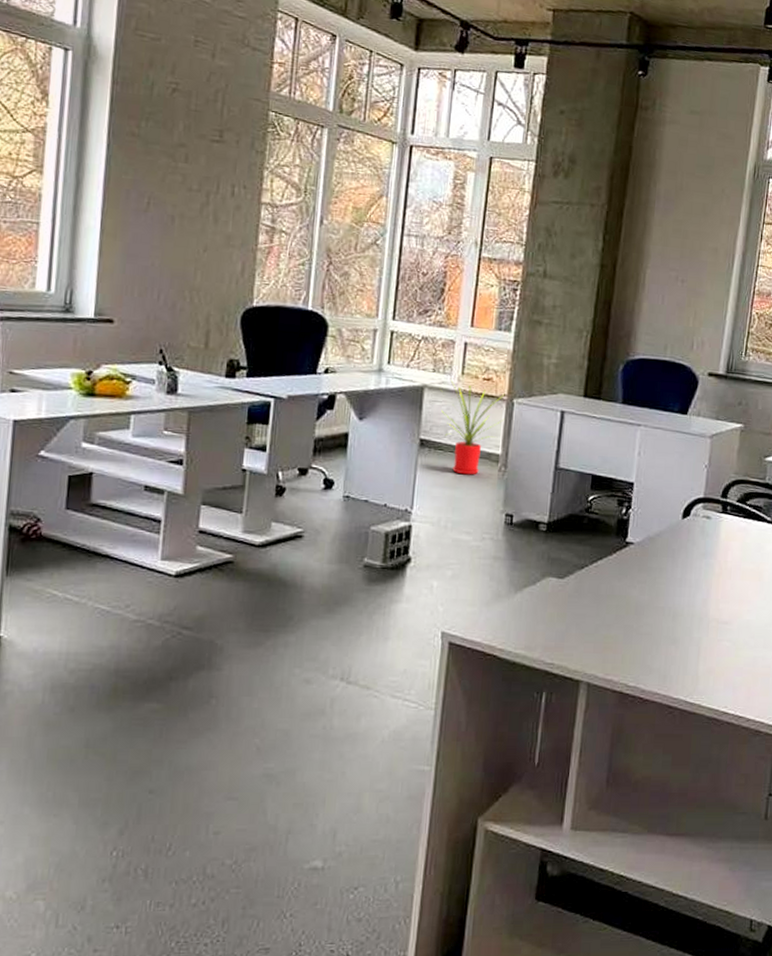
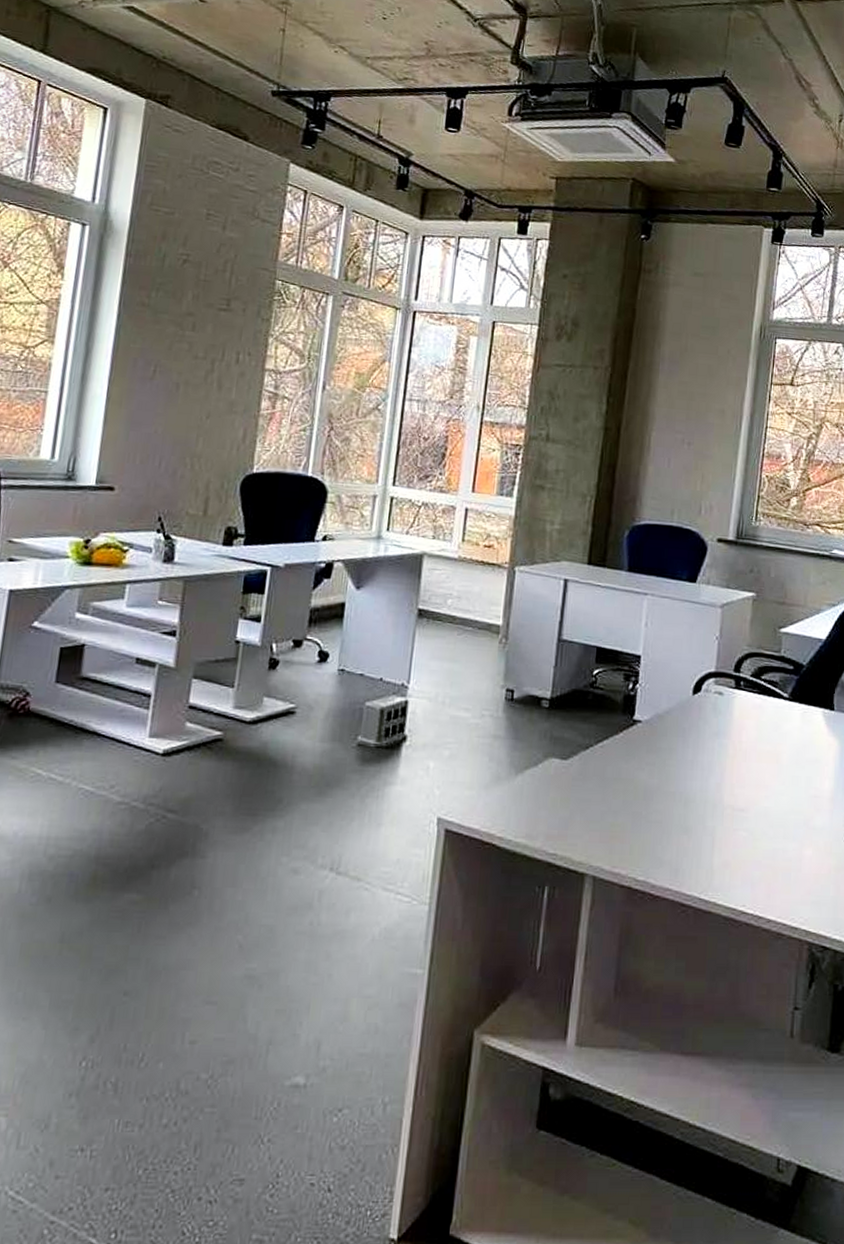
house plant: present [440,380,505,475] -> none [440,547,506,648]

